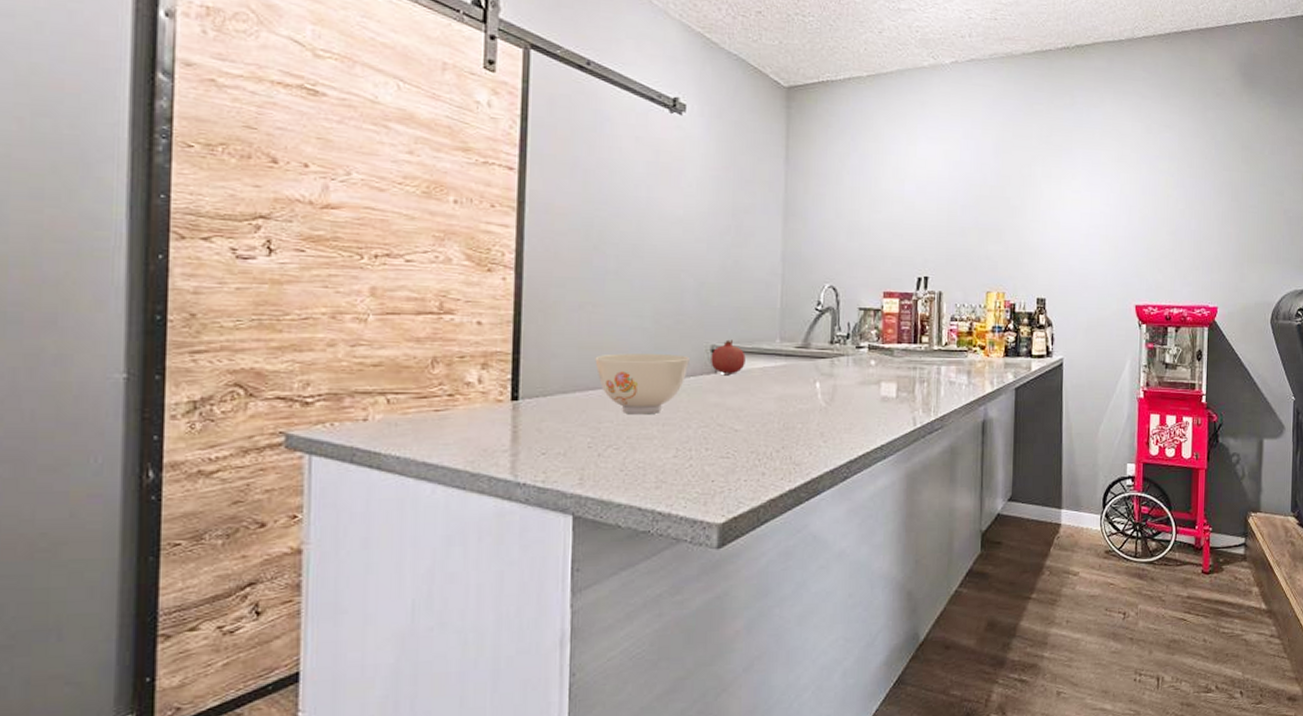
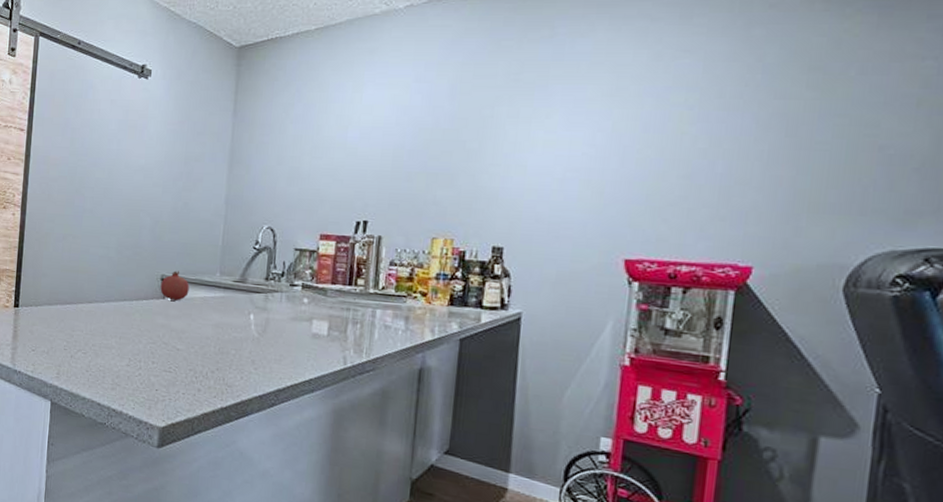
bowl: present [595,353,689,415] -> none [72,276,143,329]

